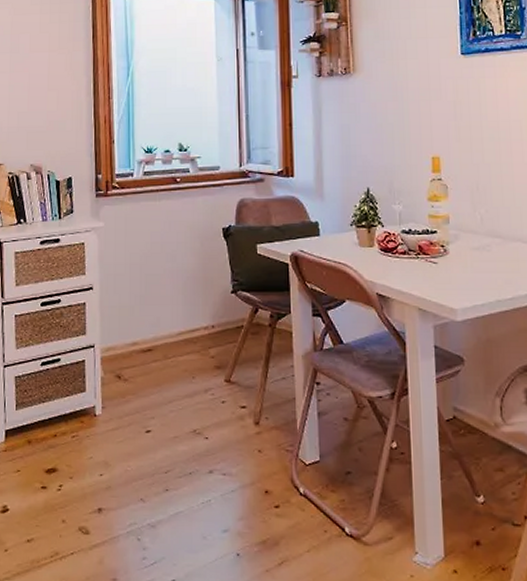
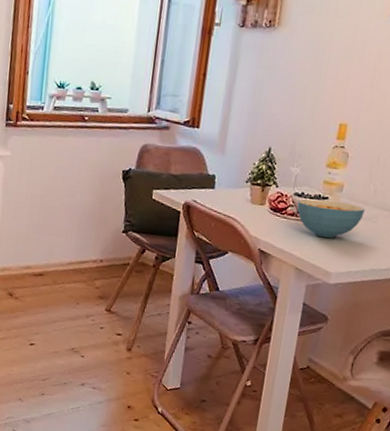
cereal bowl: none [407,235,476,273] -> present [296,199,365,239]

